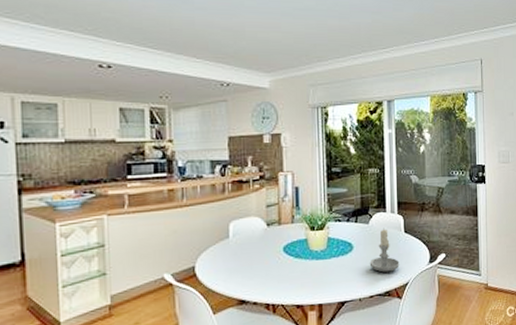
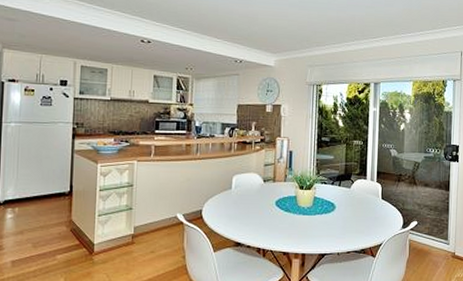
candle: present [369,227,400,273] -> none [348,193,375,232]

